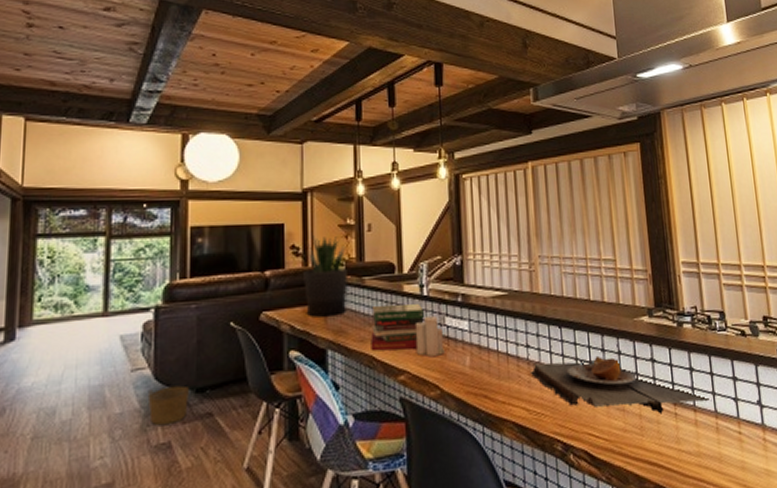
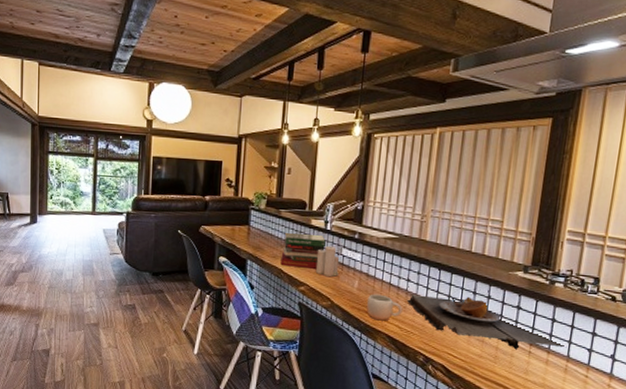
basket: present [147,385,190,426] -> none [120,268,149,294]
planter: present [303,232,347,319] -> none [234,170,269,237]
mug: none [483,369,528,406] -> present [366,294,403,321]

